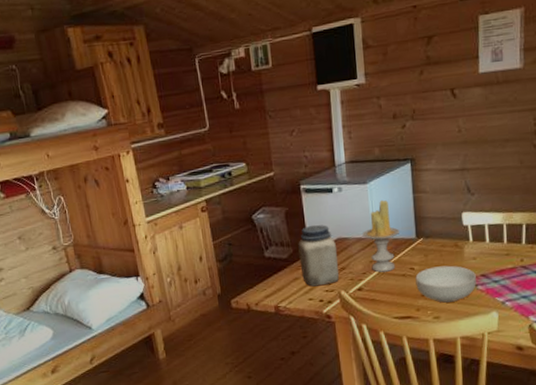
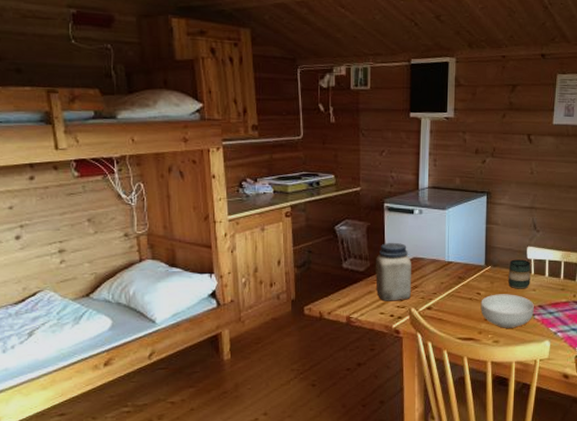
candle: present [362,199,399,273] -> none [437,226,470,294]
mug: none [443,227,469,260] -> present [508,259,531,289]

